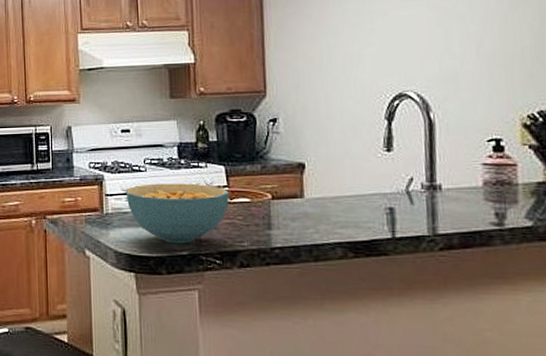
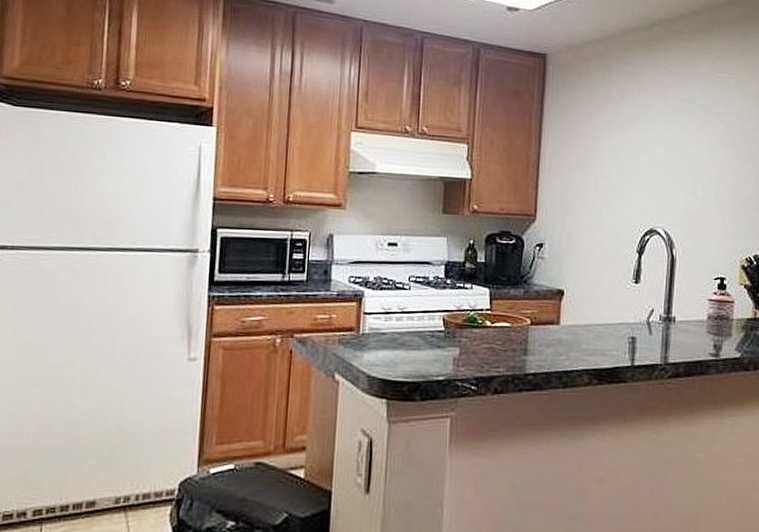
cereal bowl: present [125,183,230,244] -> none [385,303,492,369]

